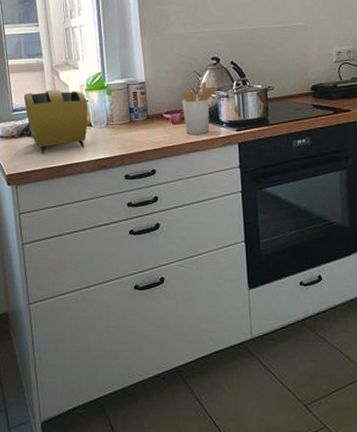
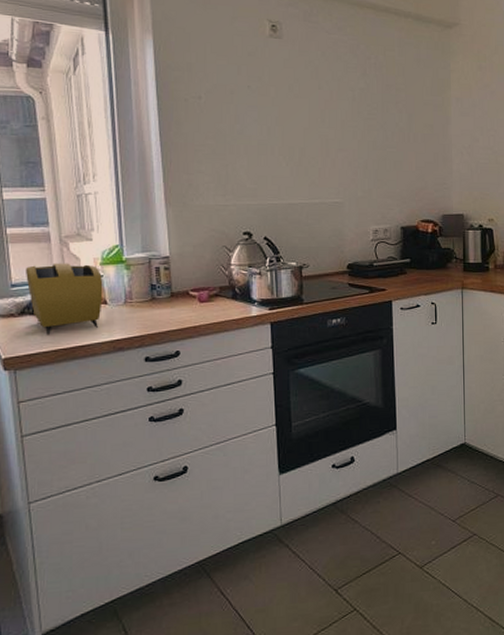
utensil holder: present [182,81,221,134] -> none [210,257,253,313]

